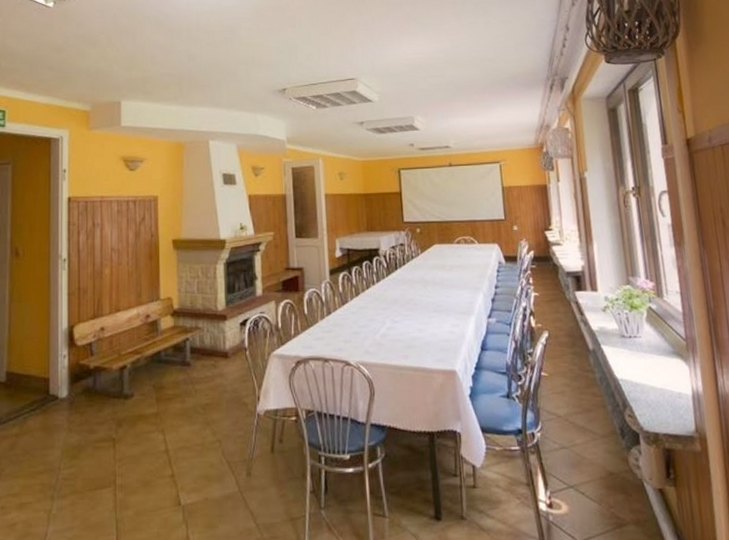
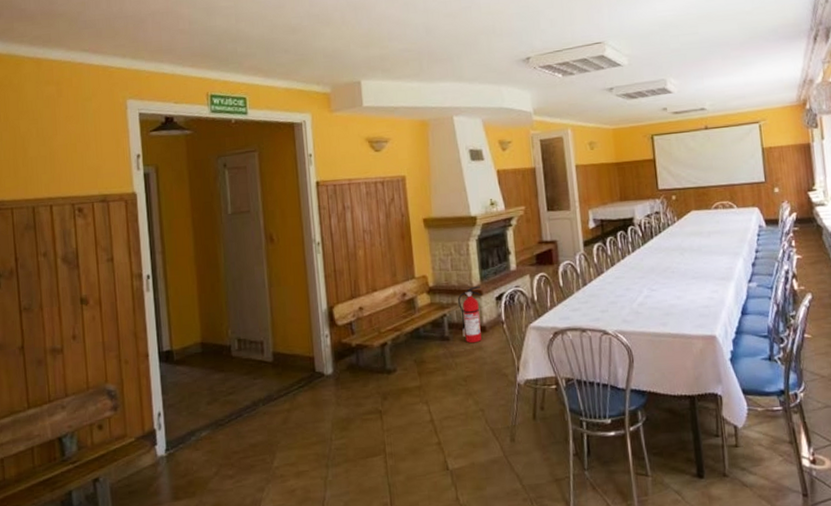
fire extinguisher: none [201,310,226,370] -> present [457,286,482,343]

